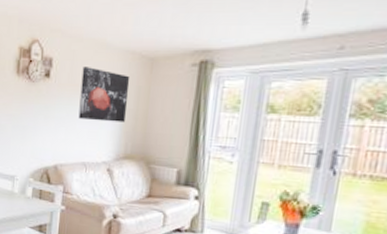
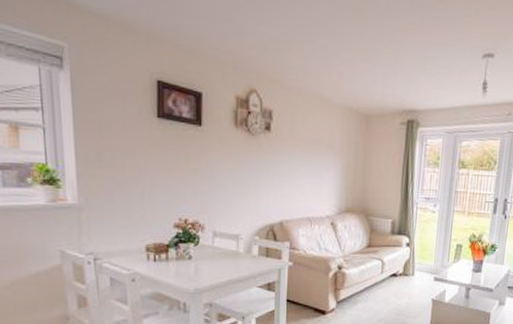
wall art: present [78,67,131,123] -> none [301,121,349,177]

